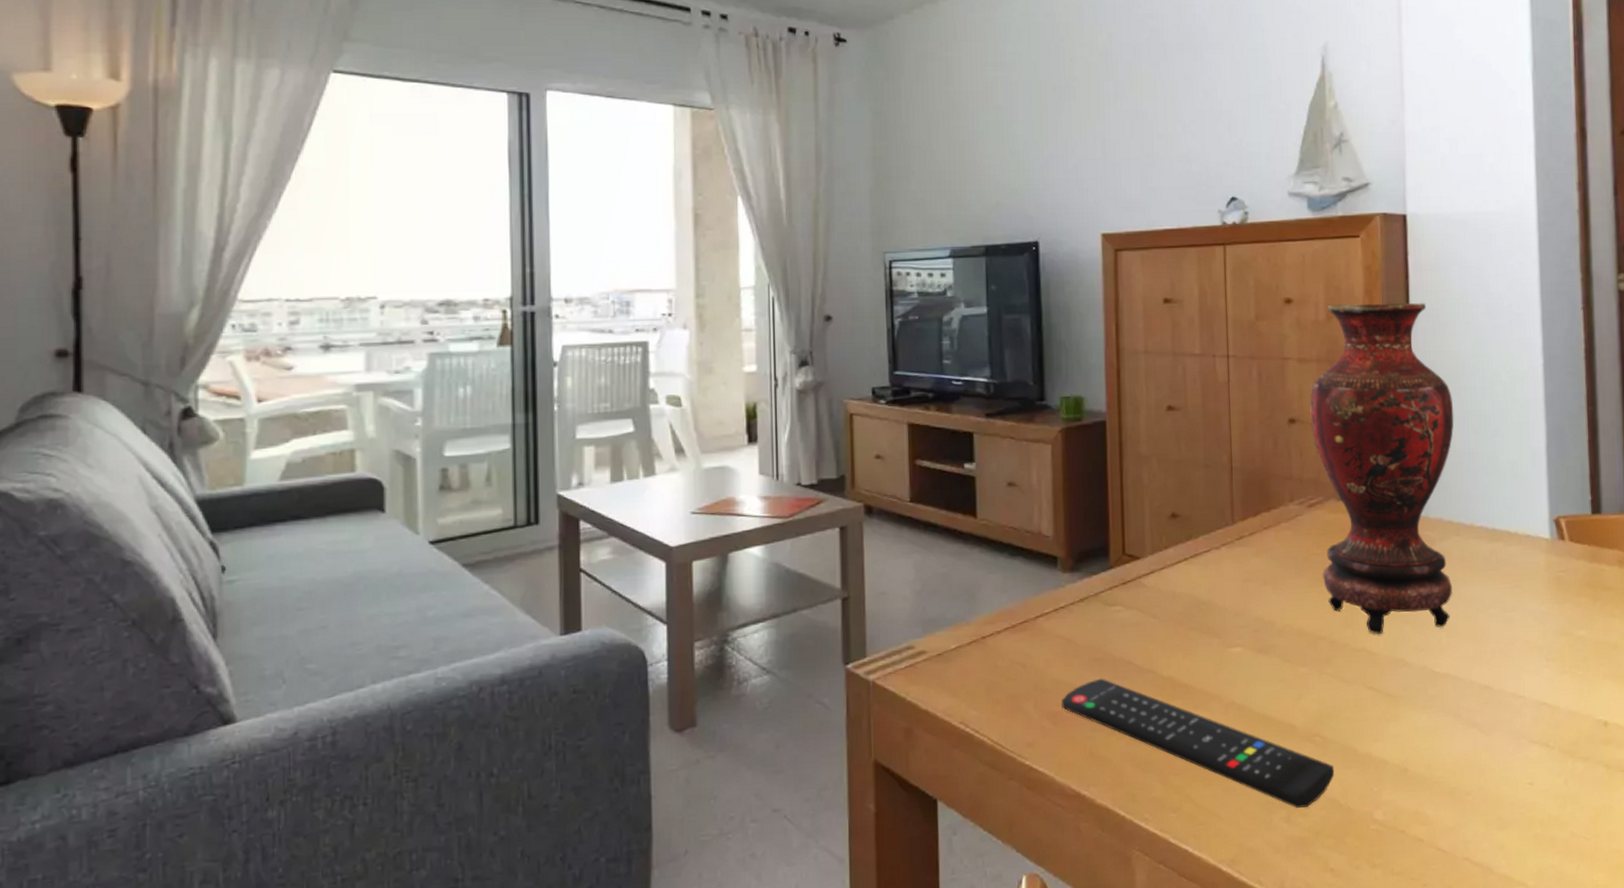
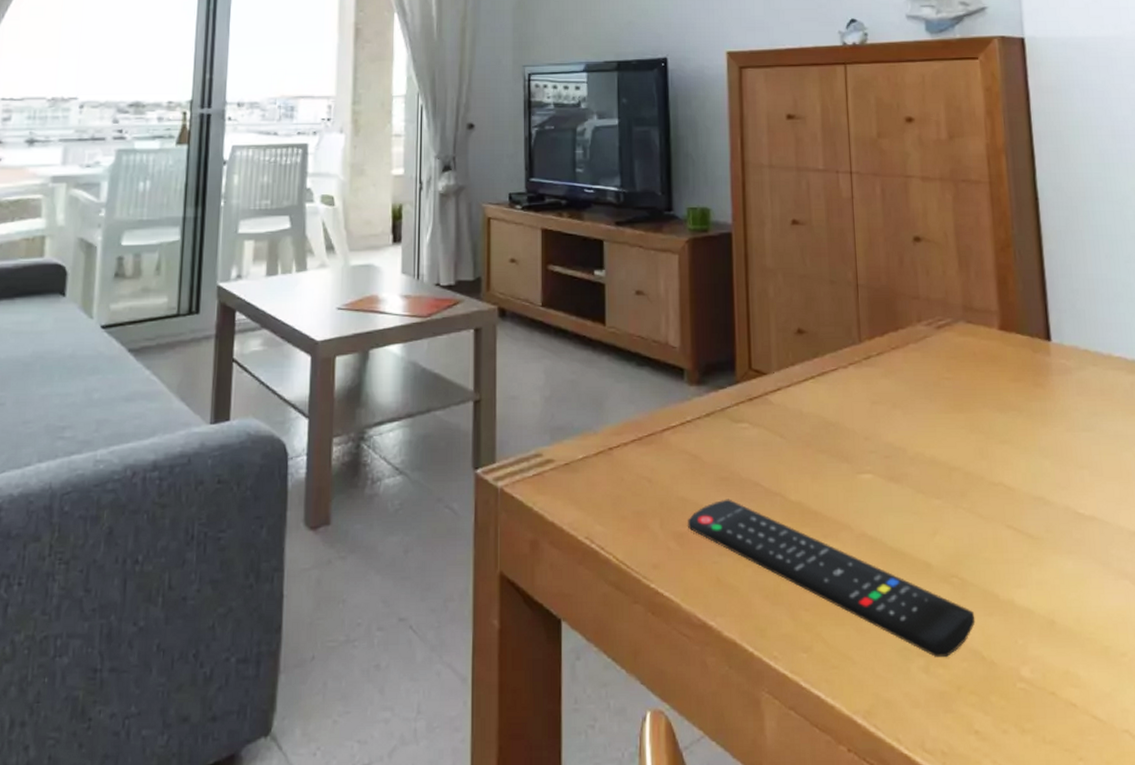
vase: present [1310,302,1454,634] -> none [934,123,1094,468]

